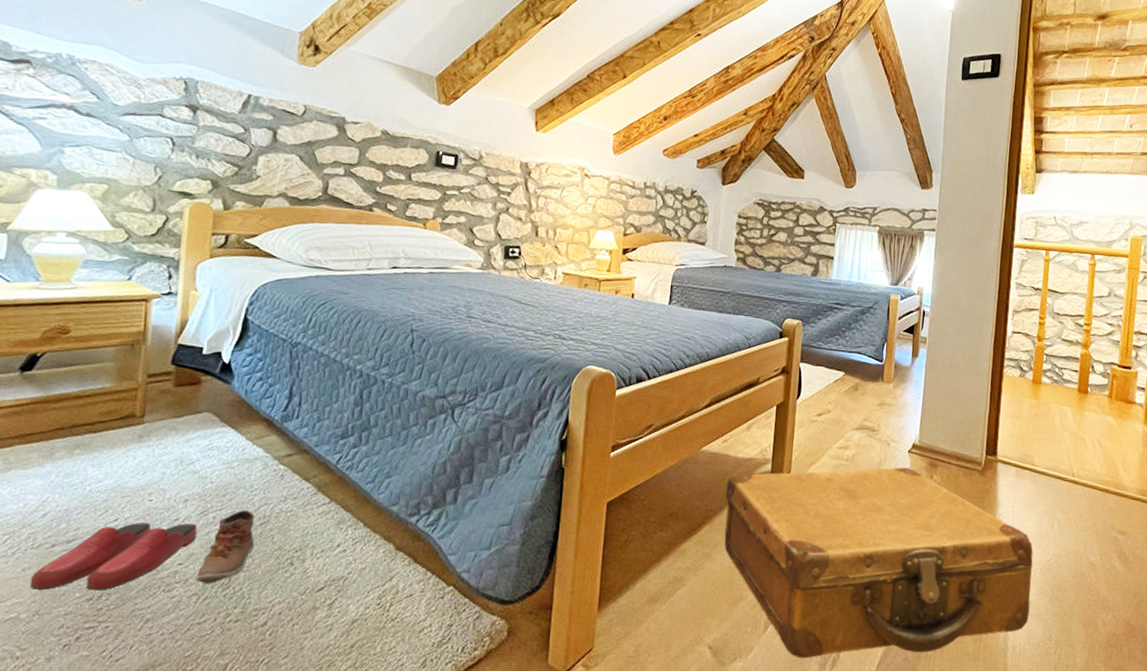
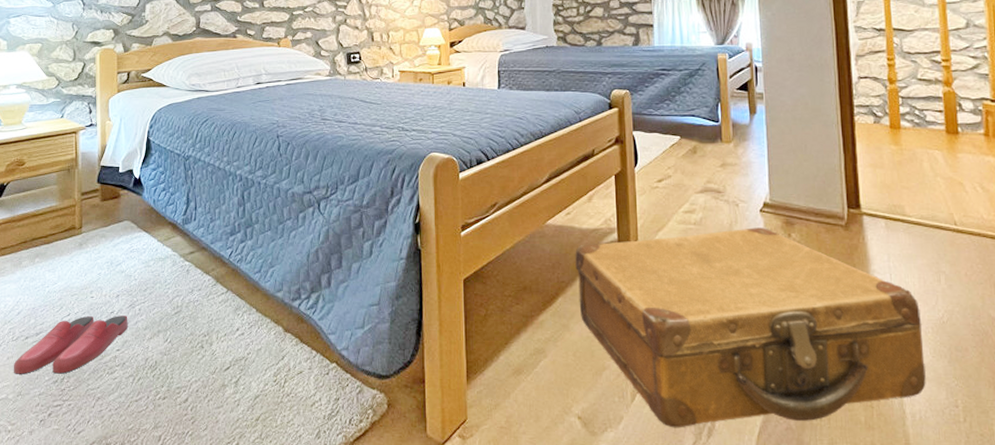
hiking boot: present [196,510,256,583] -> none [131,302,172,366]

